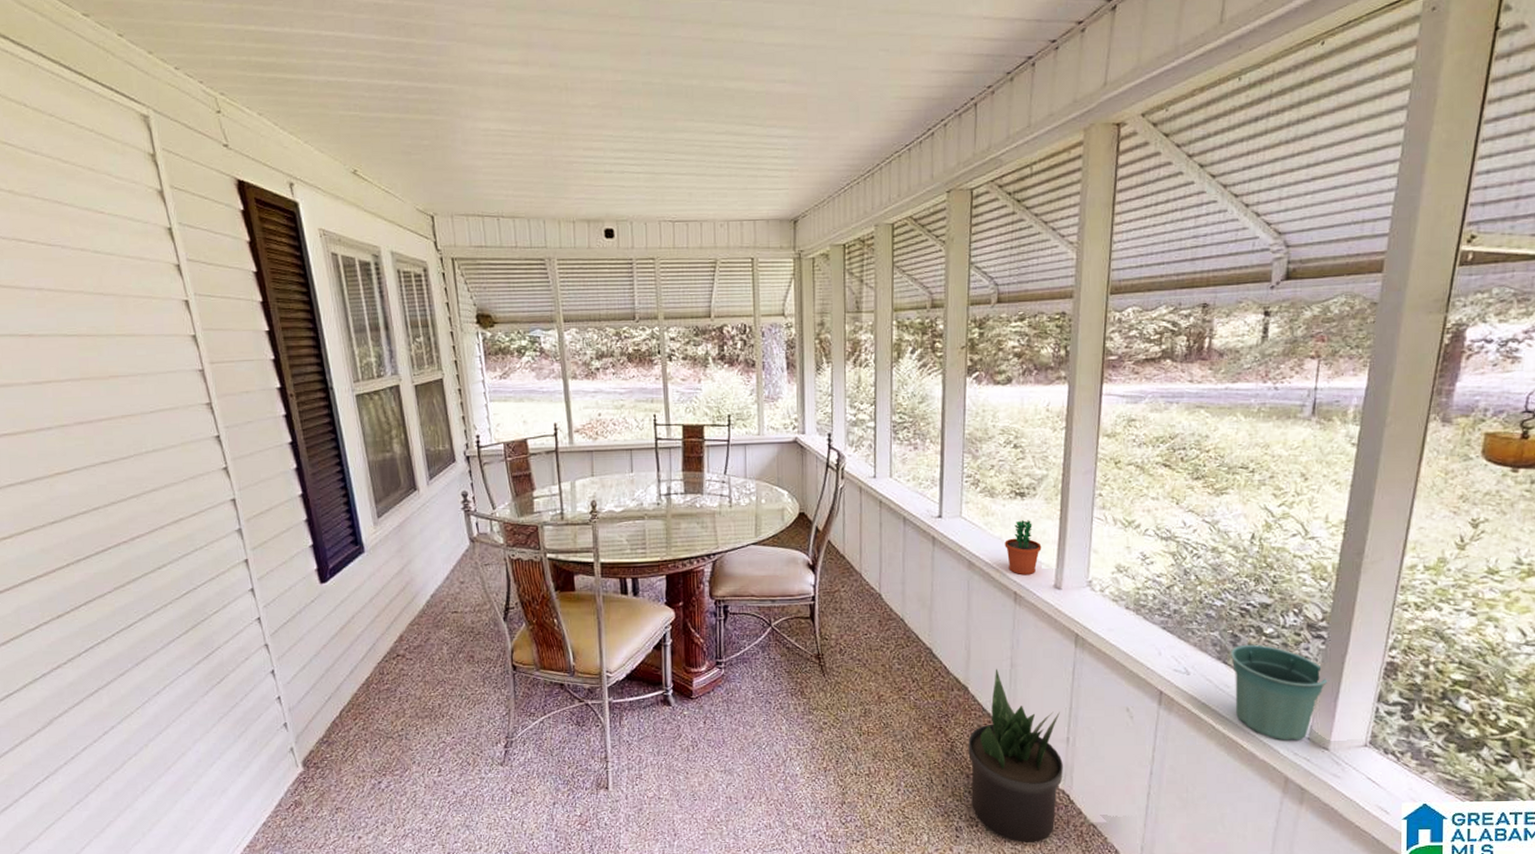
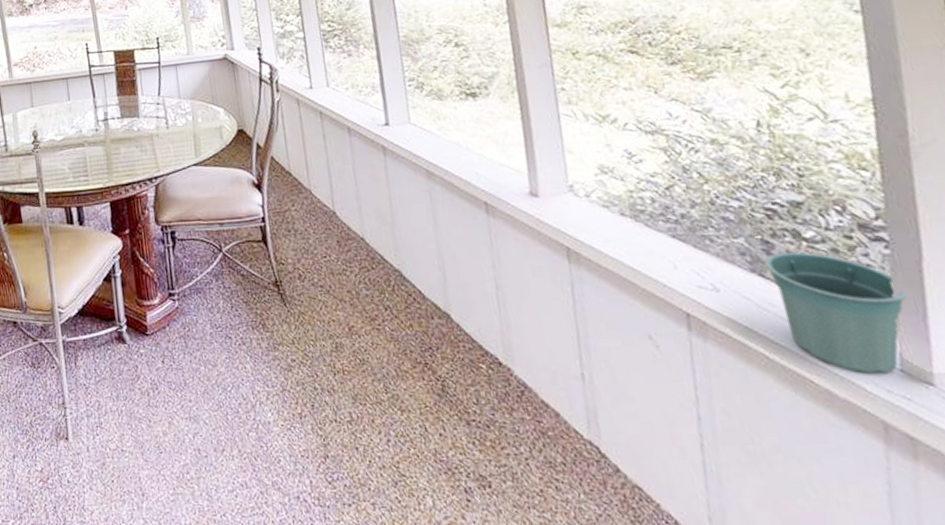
planter: present [968,668,1063,843] -> none [461,291,588,509]
flower pot: present [1004,520,1042,575] -> none [463,122,507,183]

